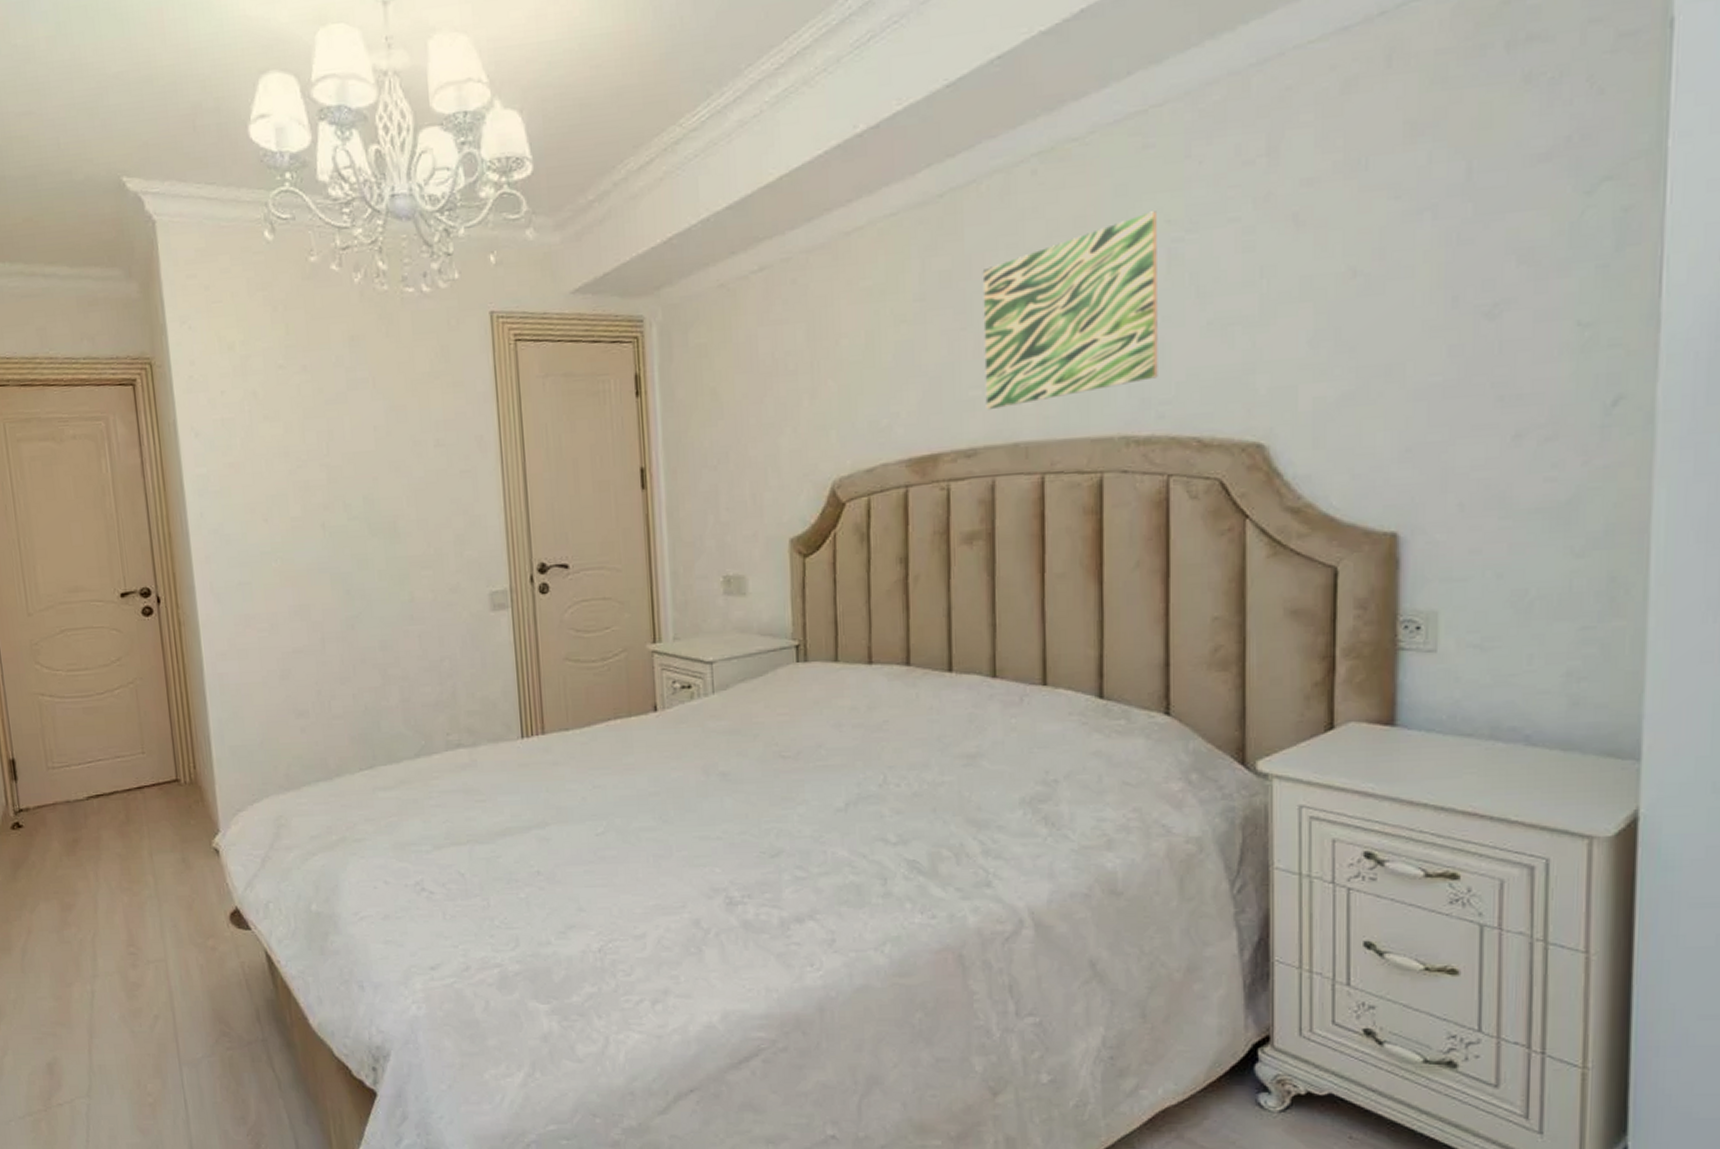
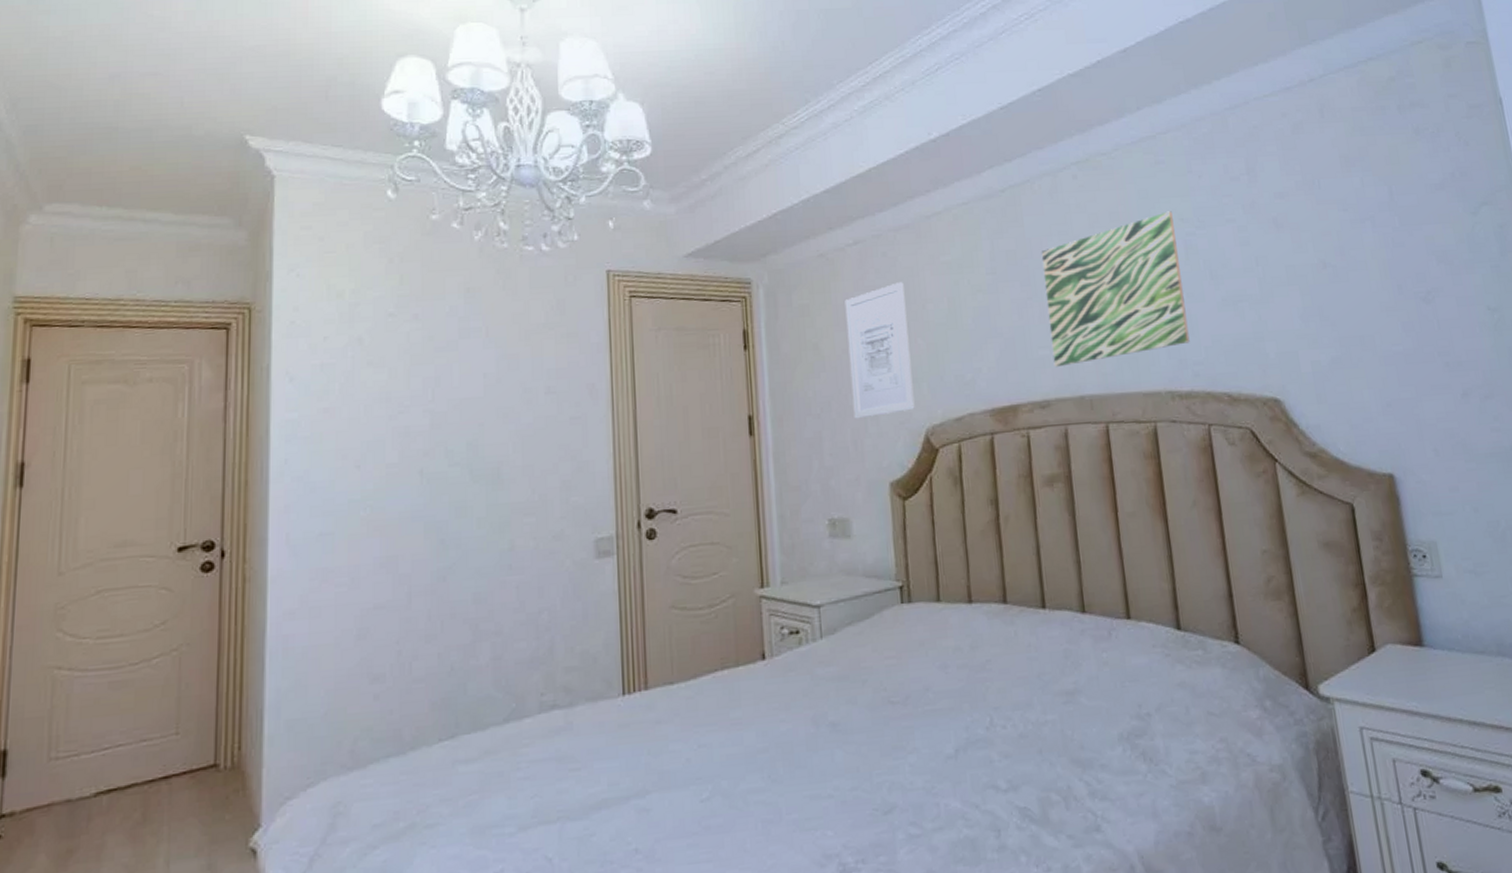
wall art: none [747,314,821,471] -> present [845,282,915,419]

